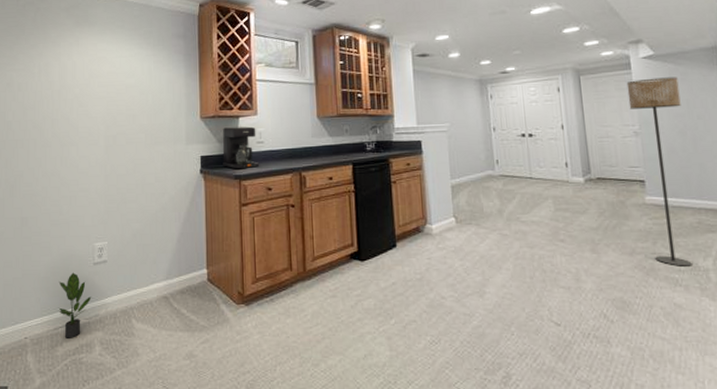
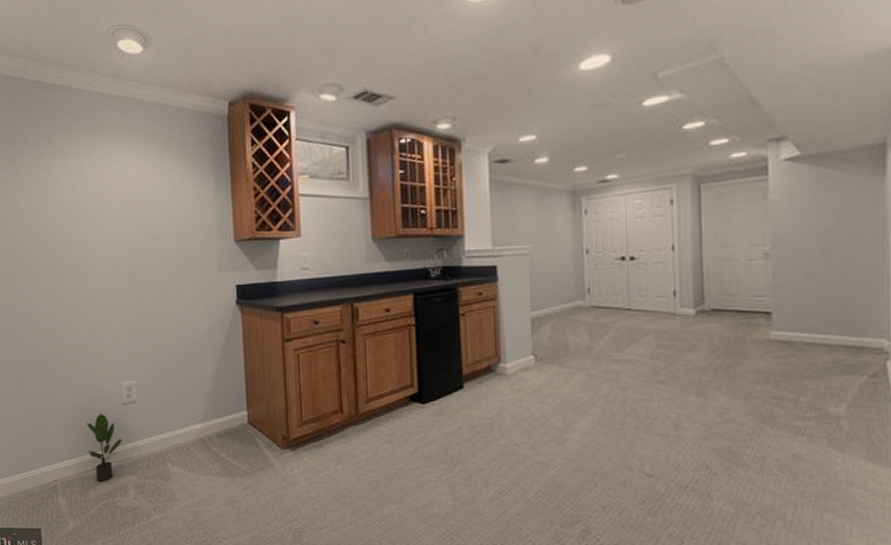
coffee maker: present [222,126,260,170] -> none [261,250,305,300]
floor lamp: present [626,77,692,267] -> none [760,183,829,413]

